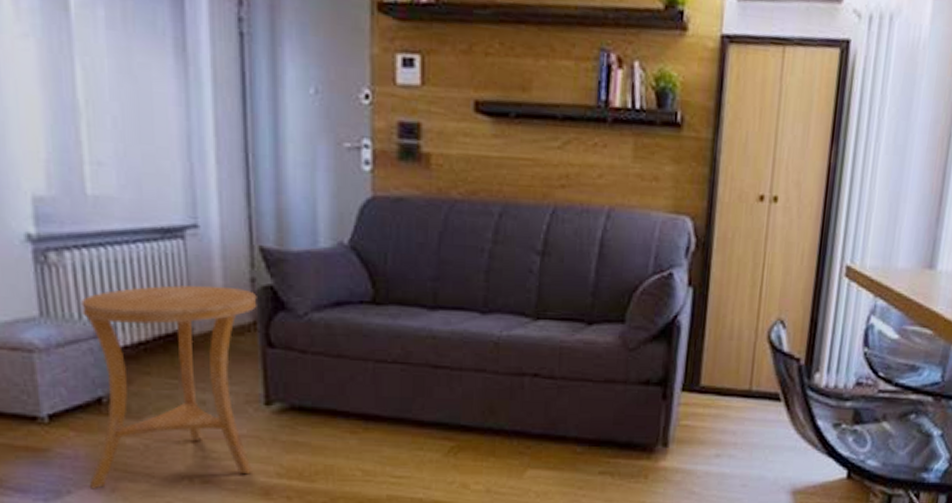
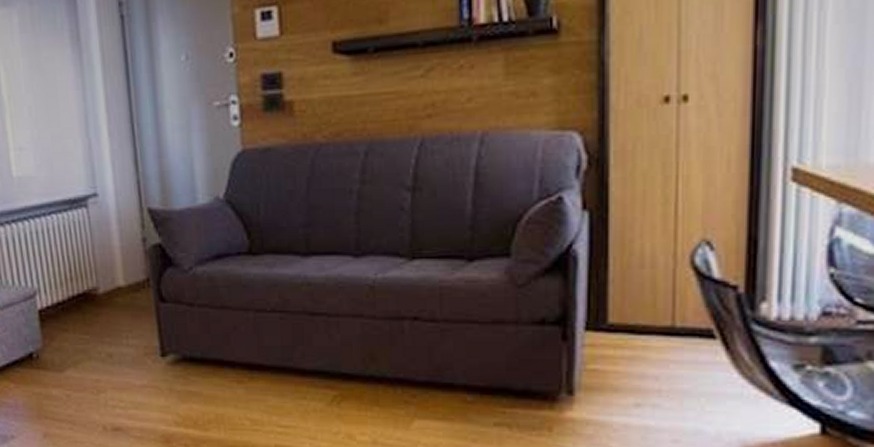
side table: present [80,285,257,489] -> none [12,247,154,435]

